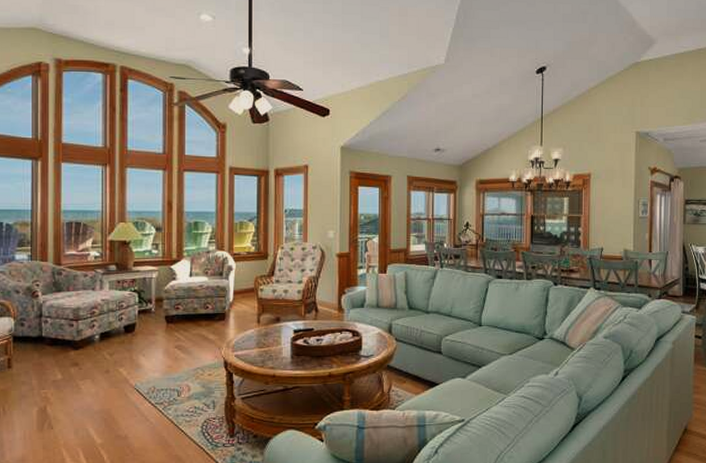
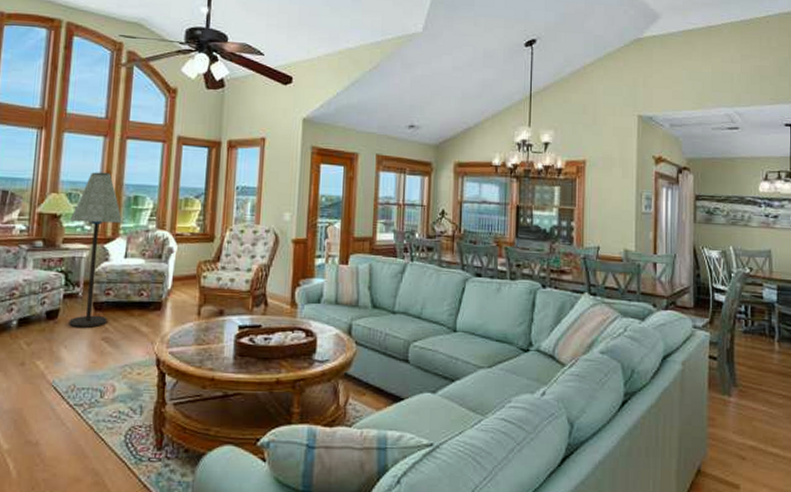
floor lamp: none [139,202,185,338] -> present [69,172,122,328]

